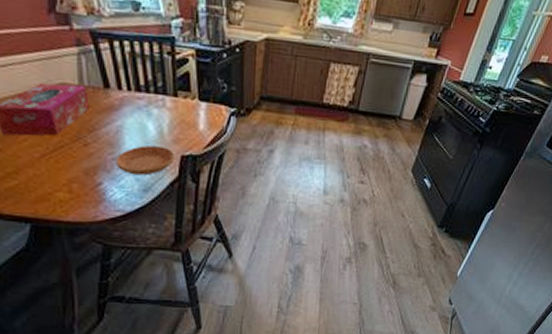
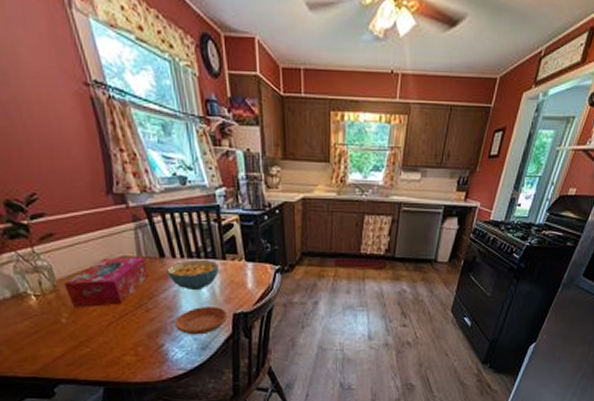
cereal bowl: none [111,93,169,128] -> present [167,259,219,291]

